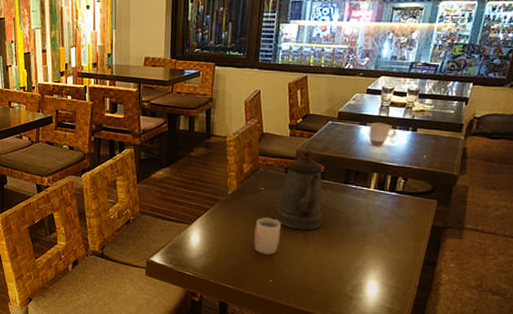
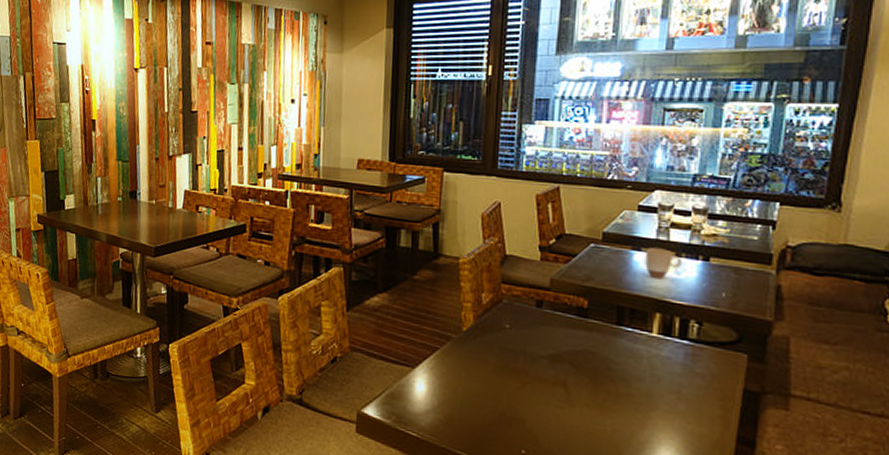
mug: present [253,217,282,256] -> none [497,363,535,416]
coffee pot: present [274,147,323,231] -> none [524,275,590,386]

